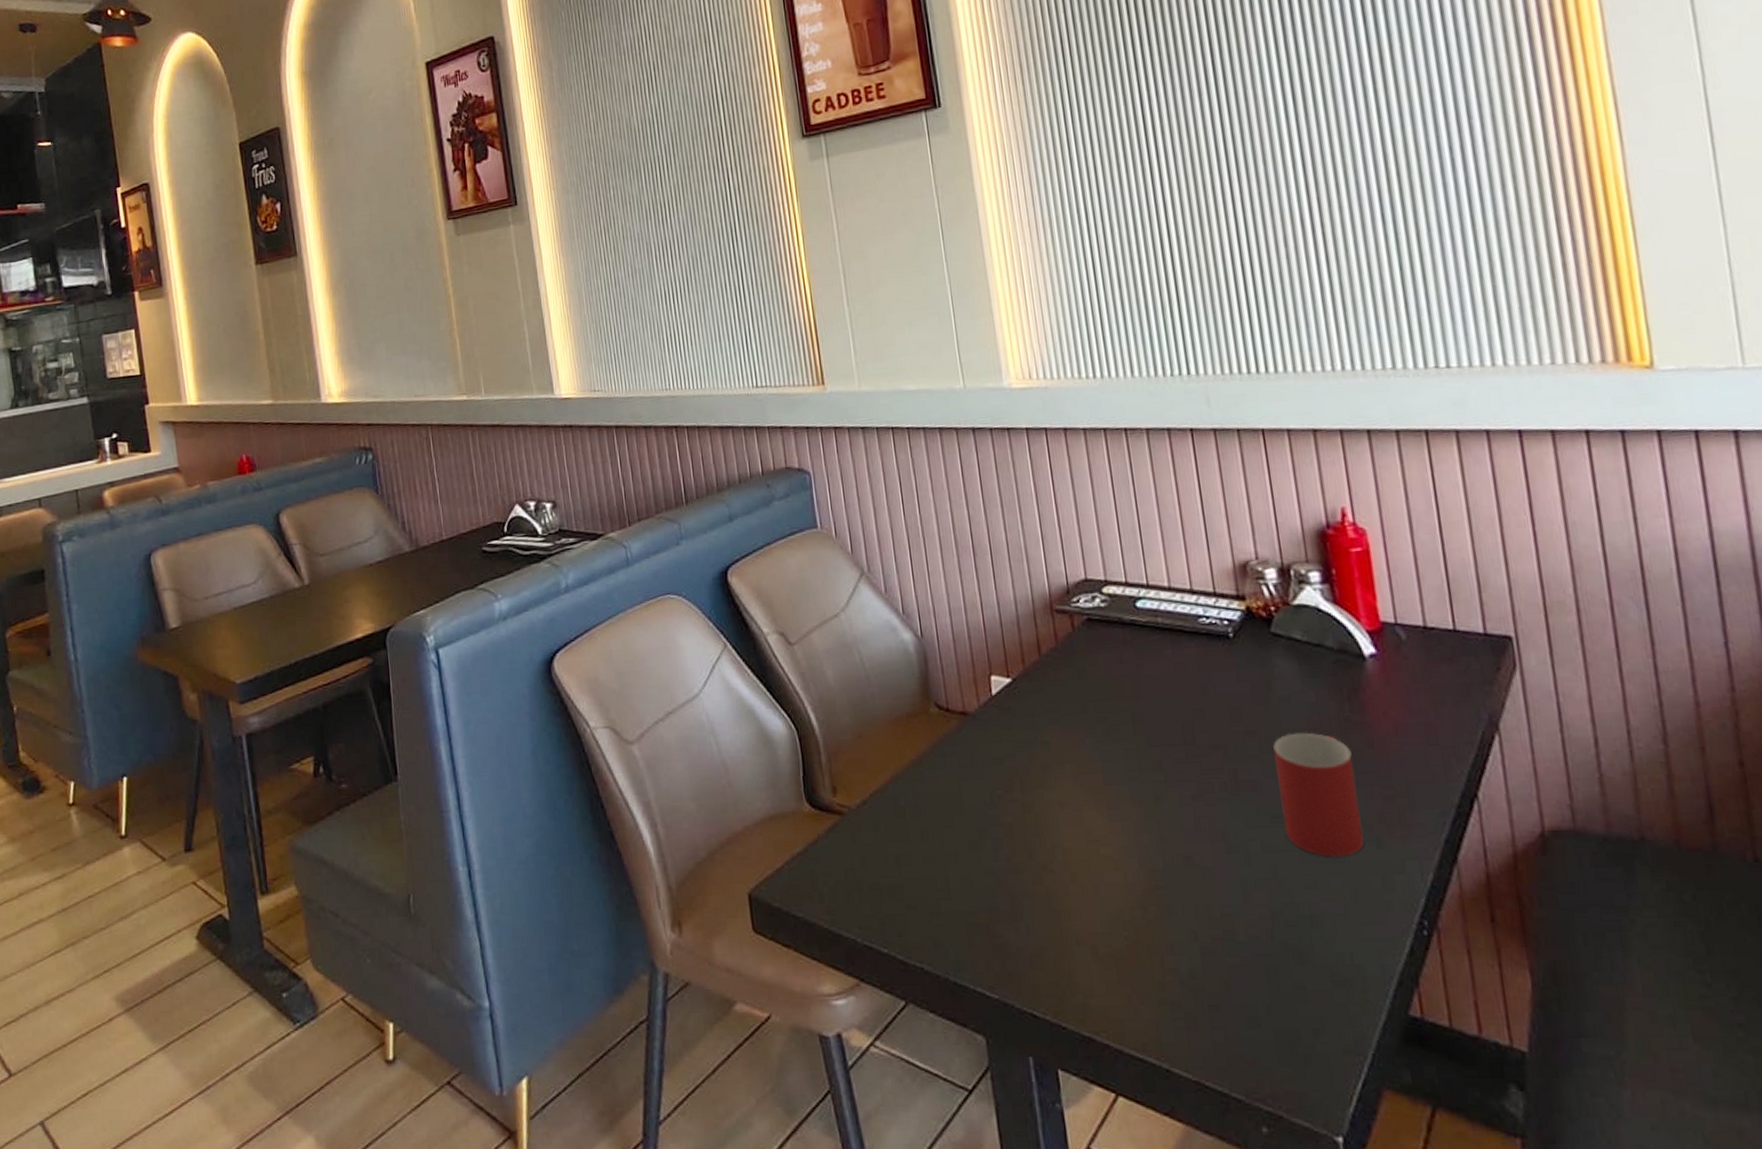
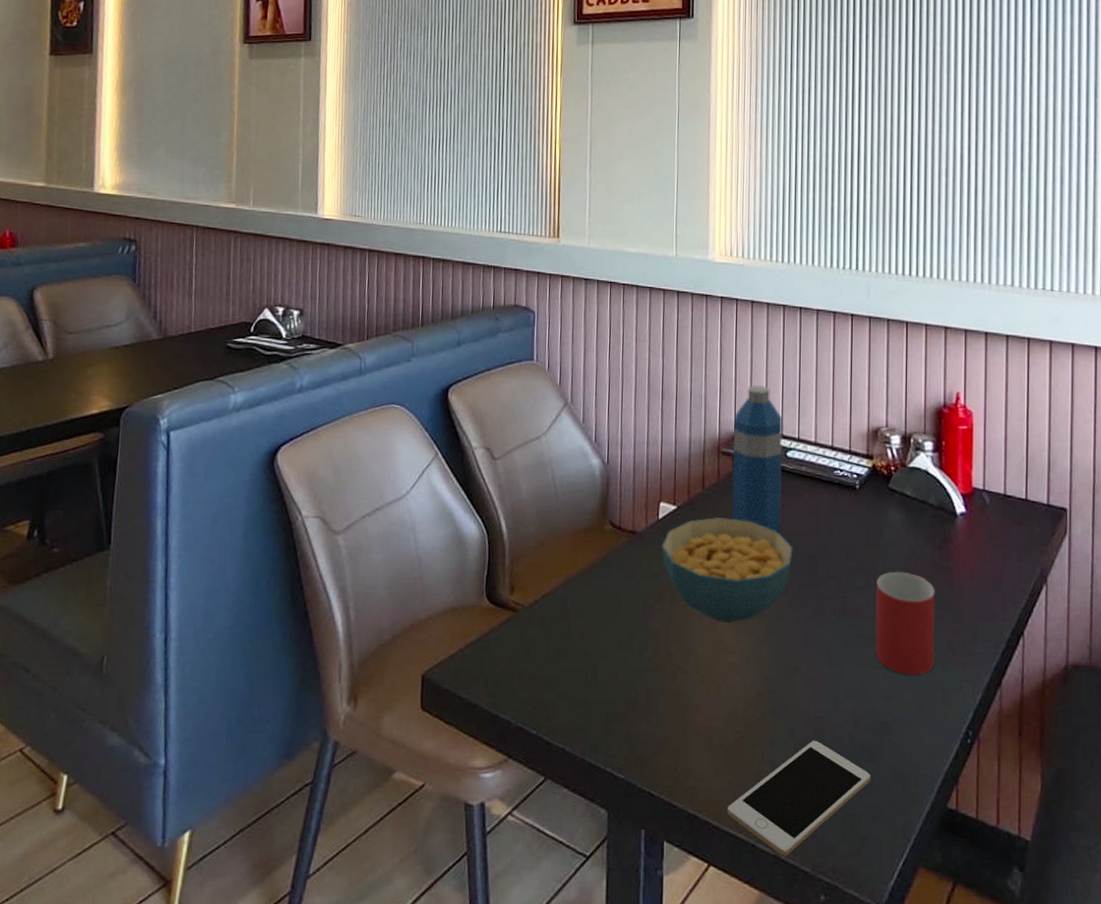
cereal bowl: none [1000,686,1162,811] -> present [661,517,793,623]
water bottle: none [1064,526,1142,698] -> present [732,384,783,532]
cell phone: none [1129,942,1305,1082] -> present [728,740,871,856]

